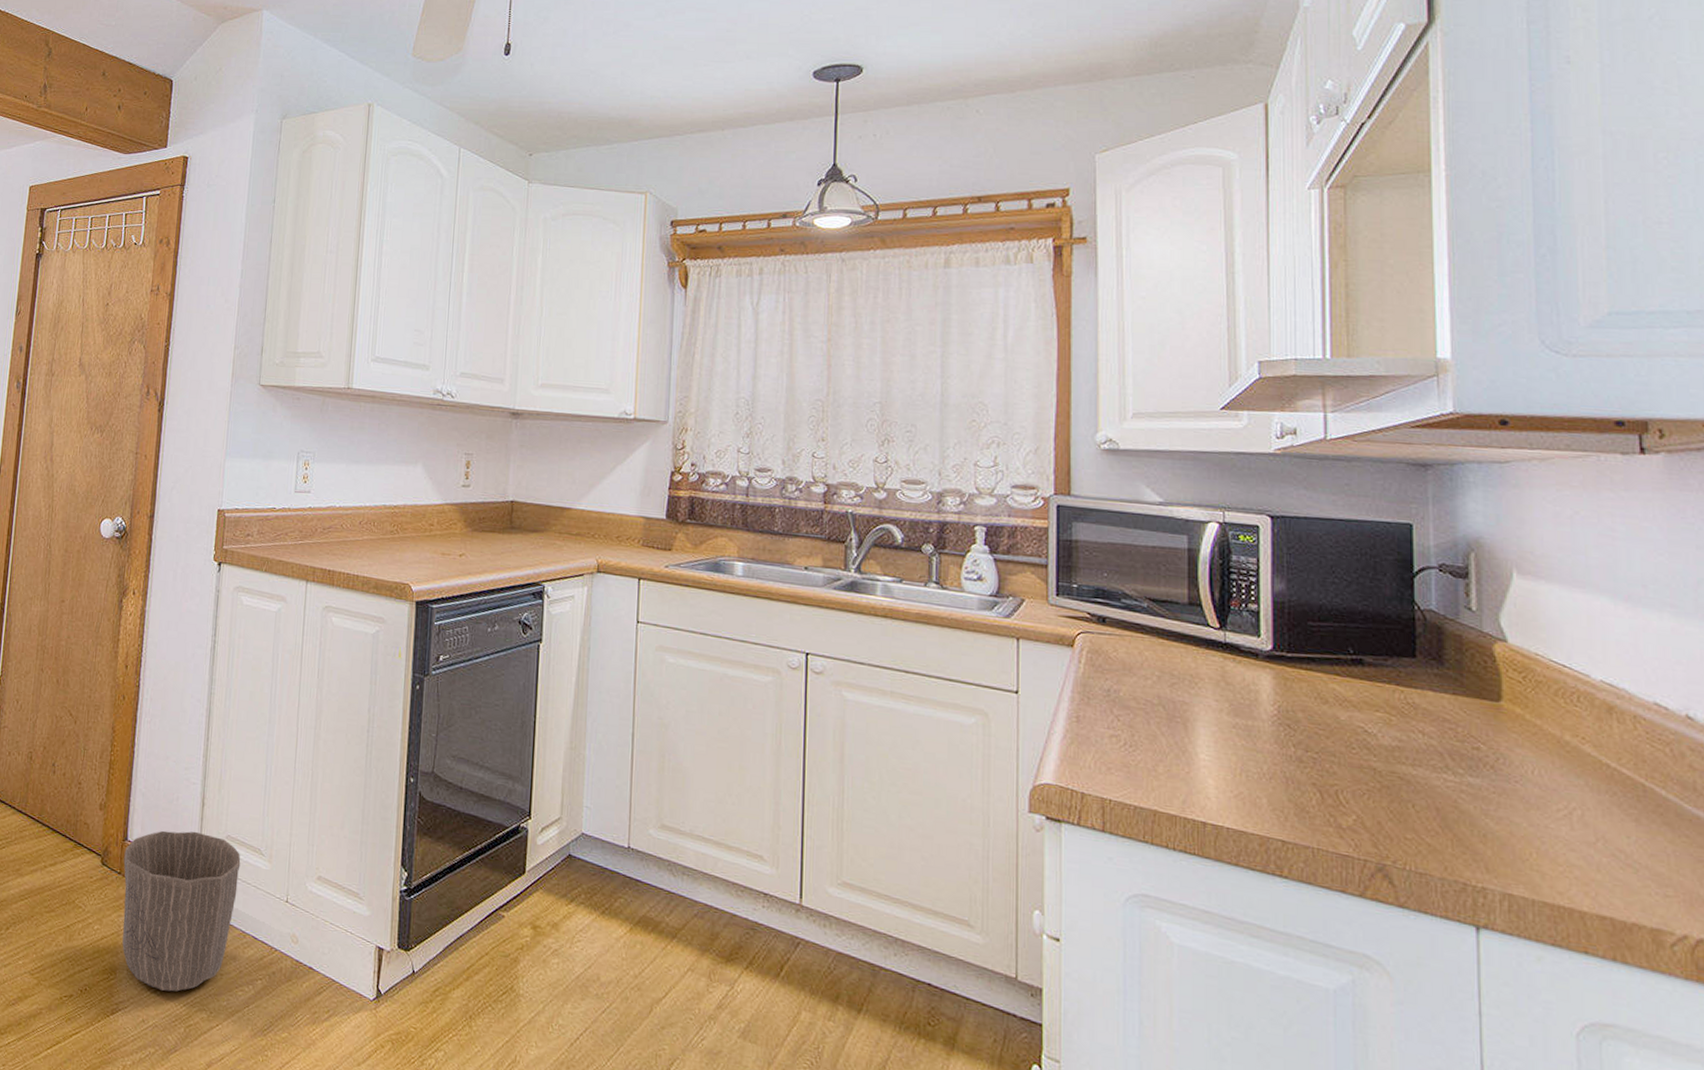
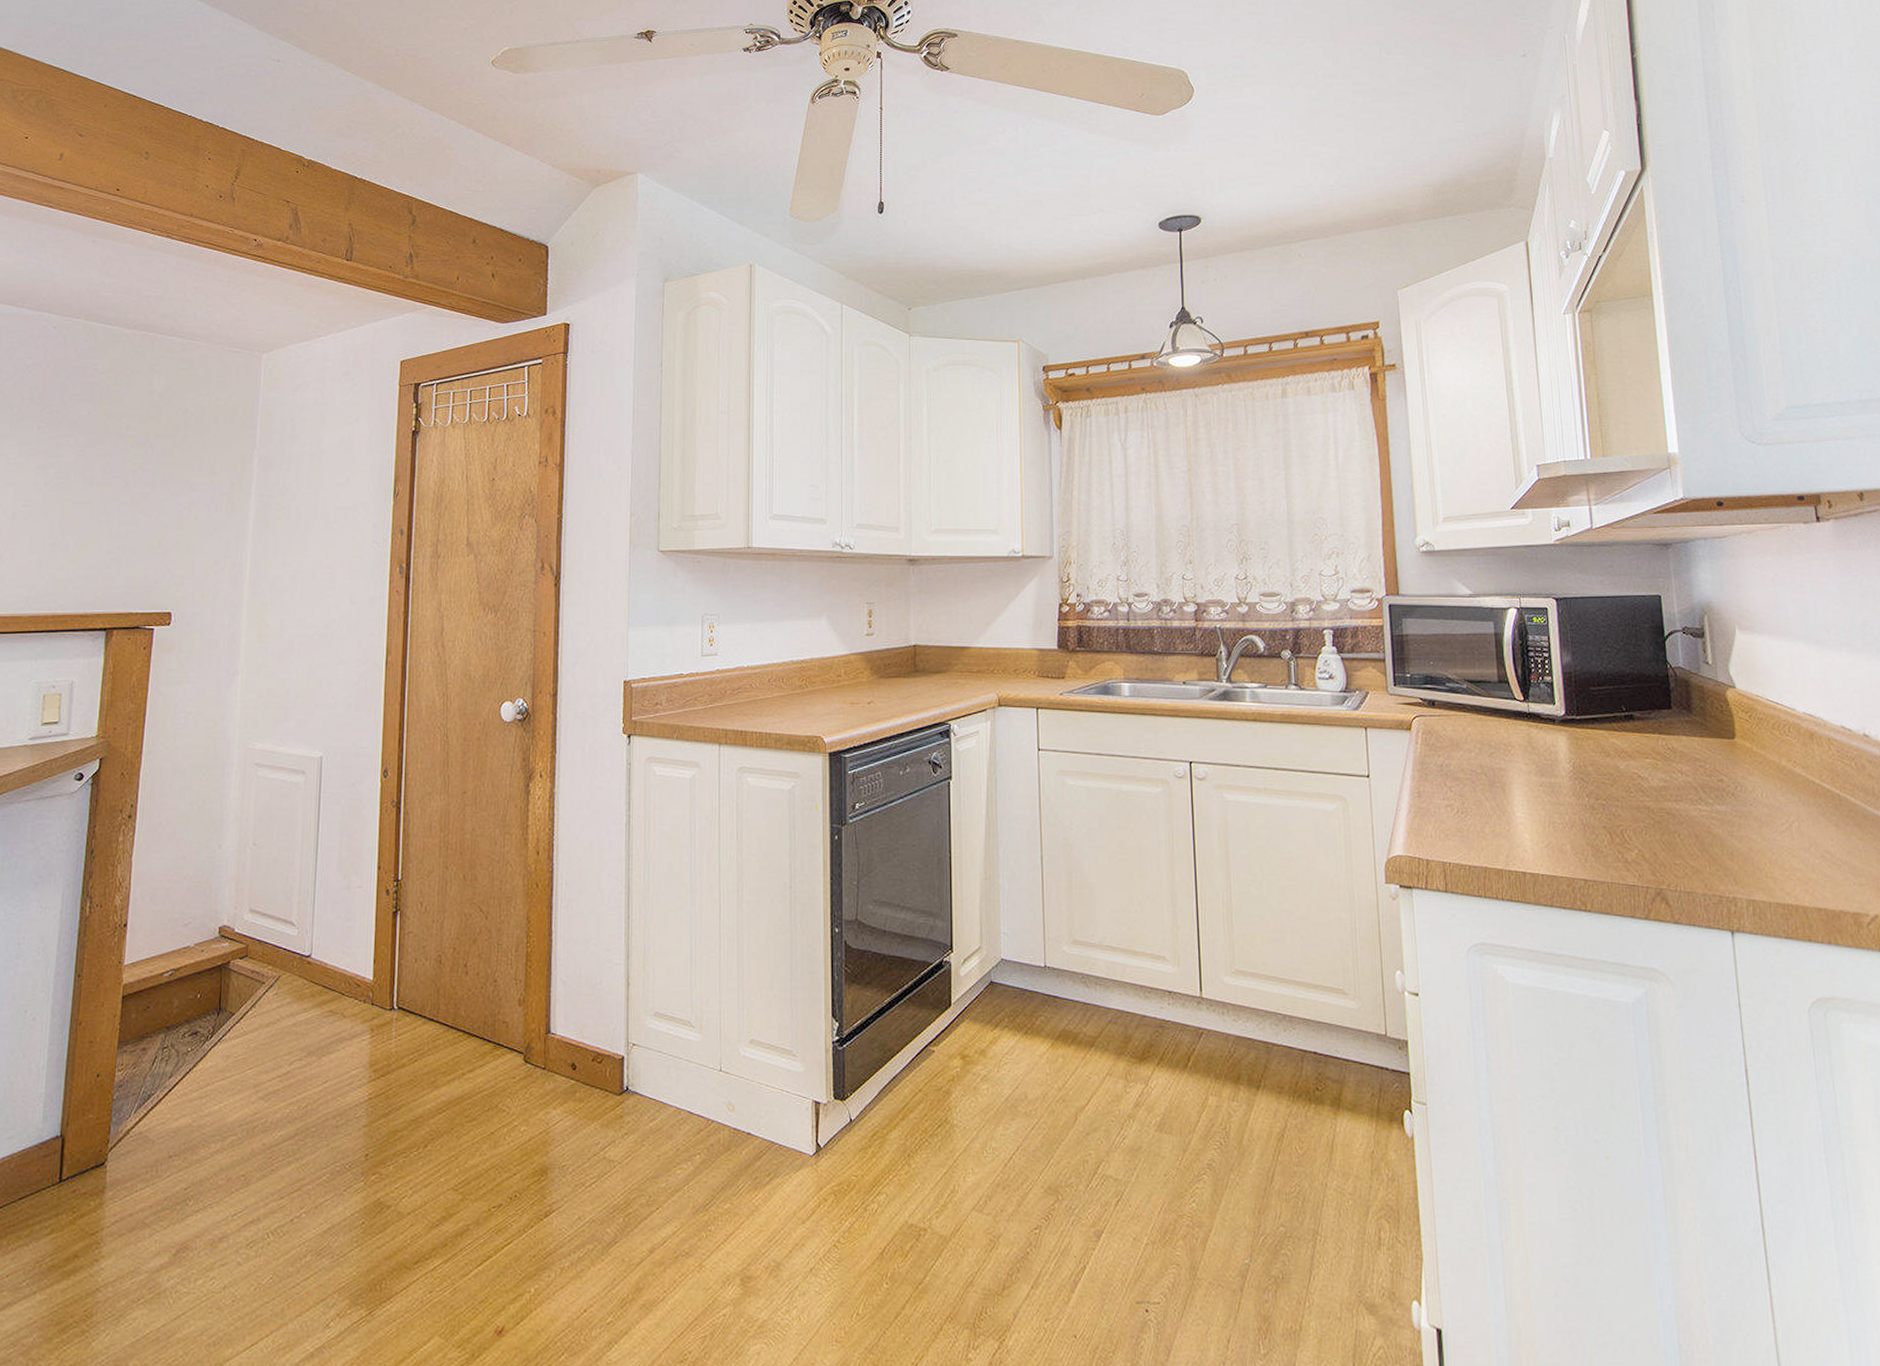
waste basket: present [122,830,241,992] -> none [548,1013,671,1183]

